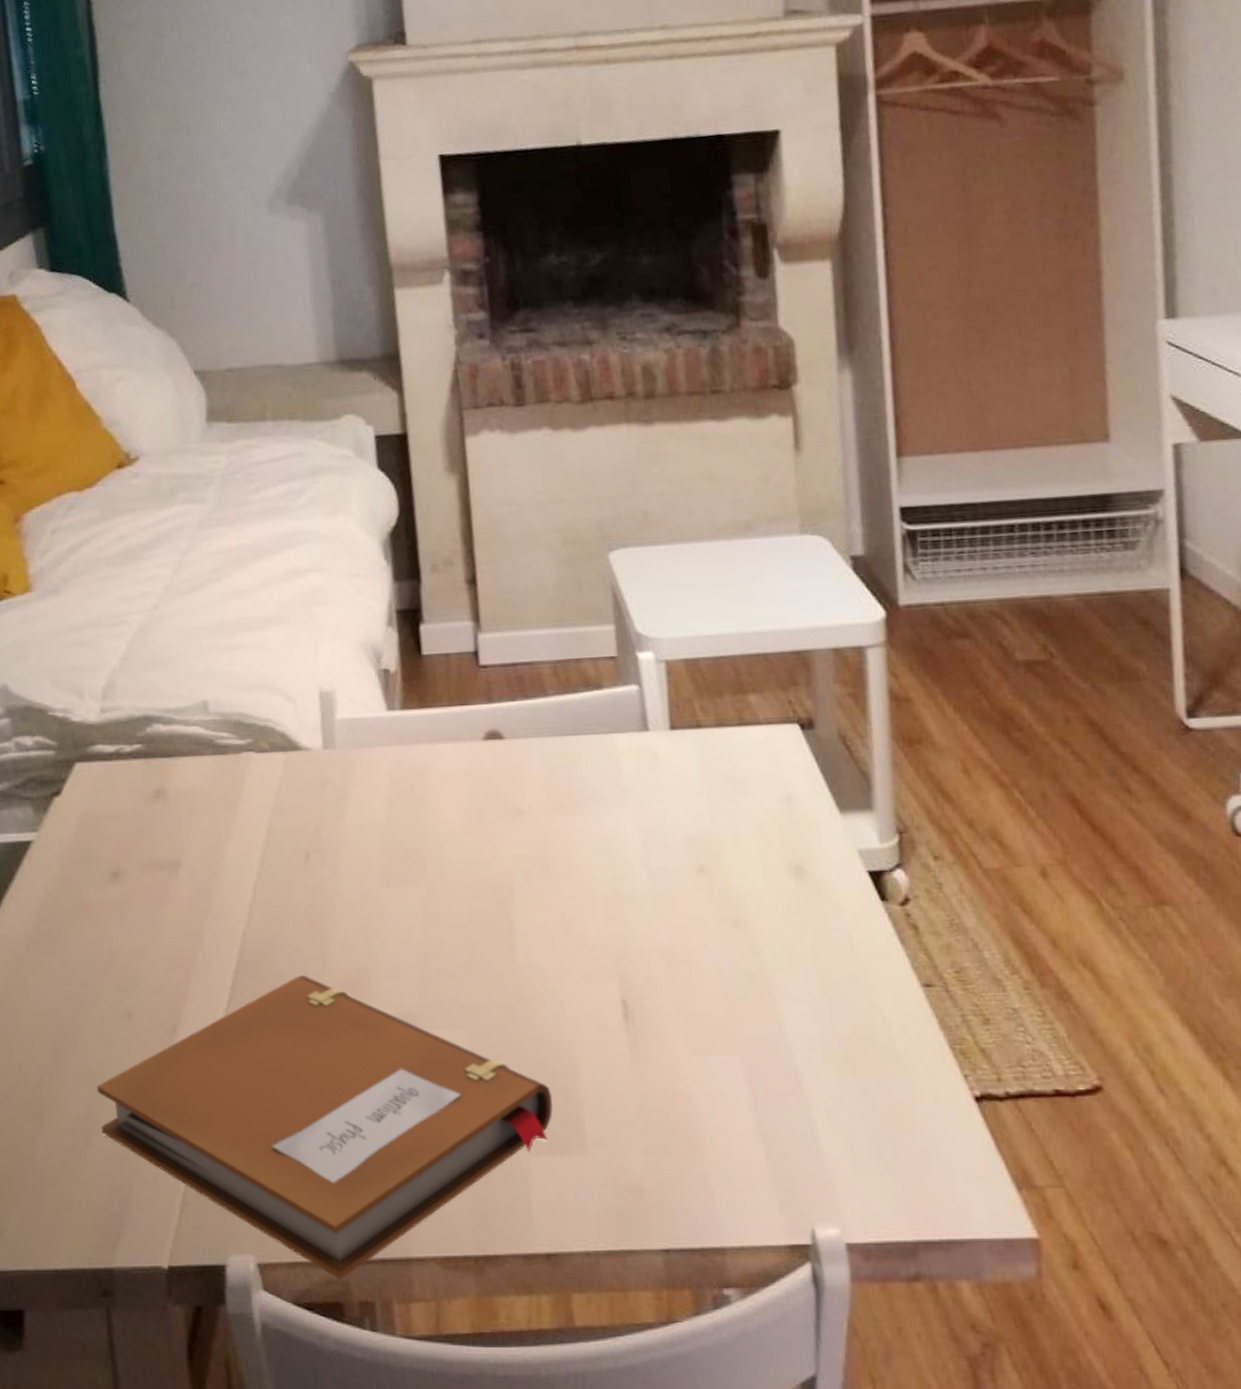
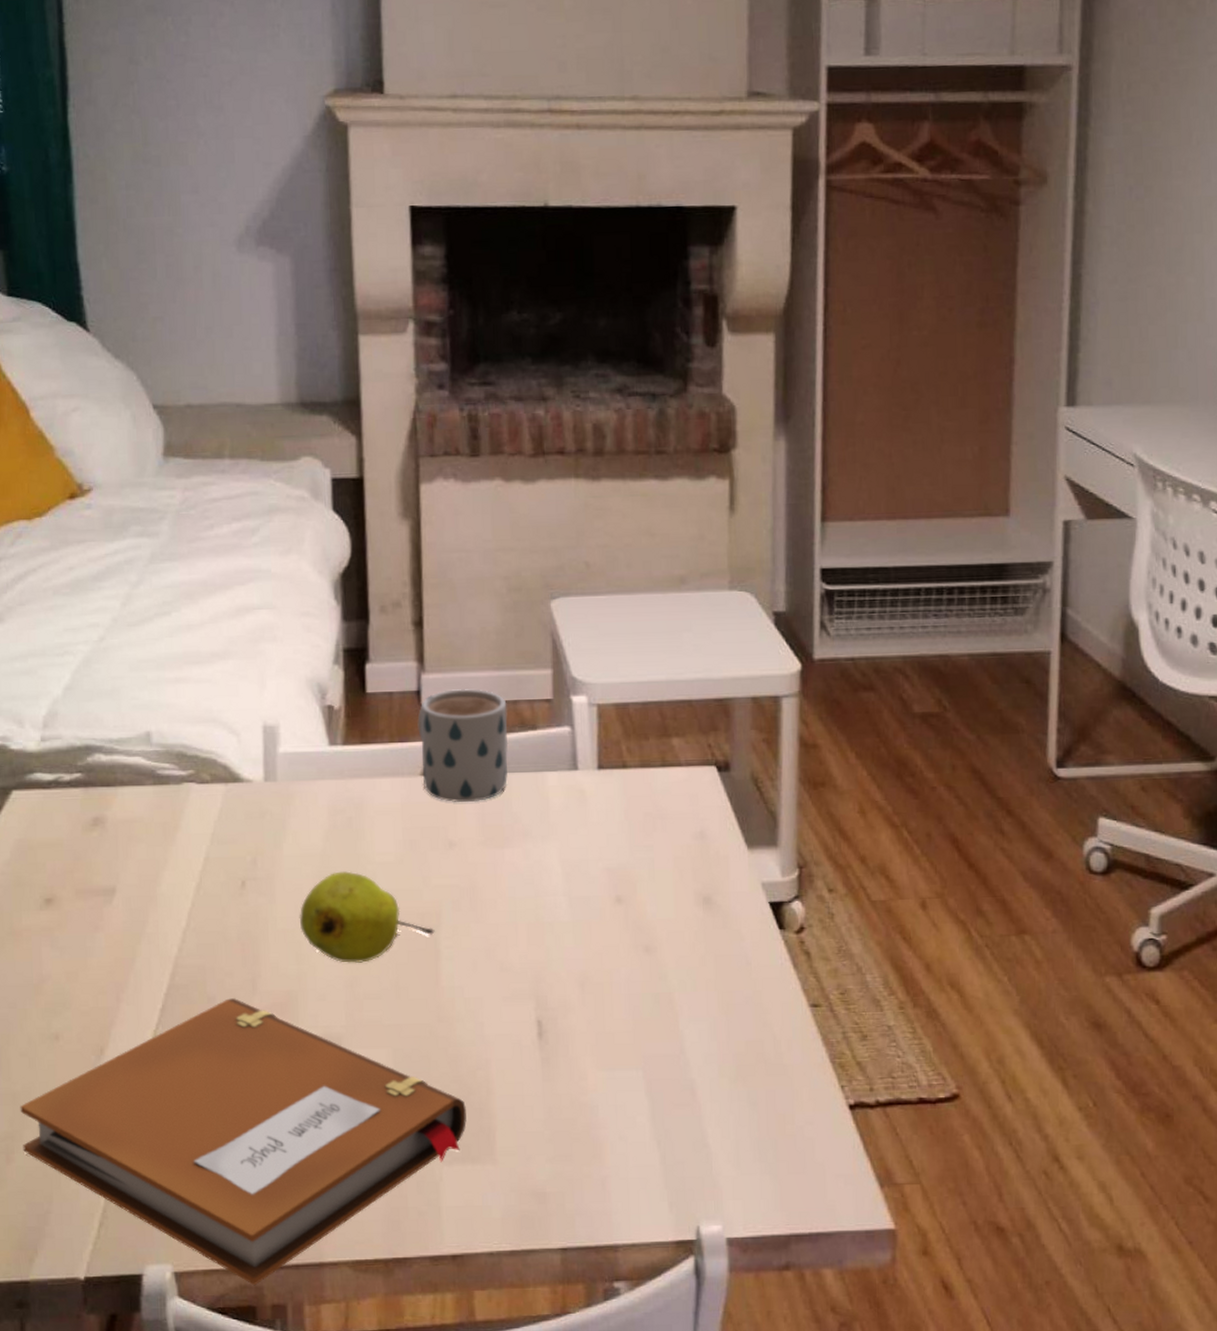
fruit: none [366,841,508,938] -> present [299,871,435,963]
mug: none [476,647,574,768] -> present [417,689,509,803]

